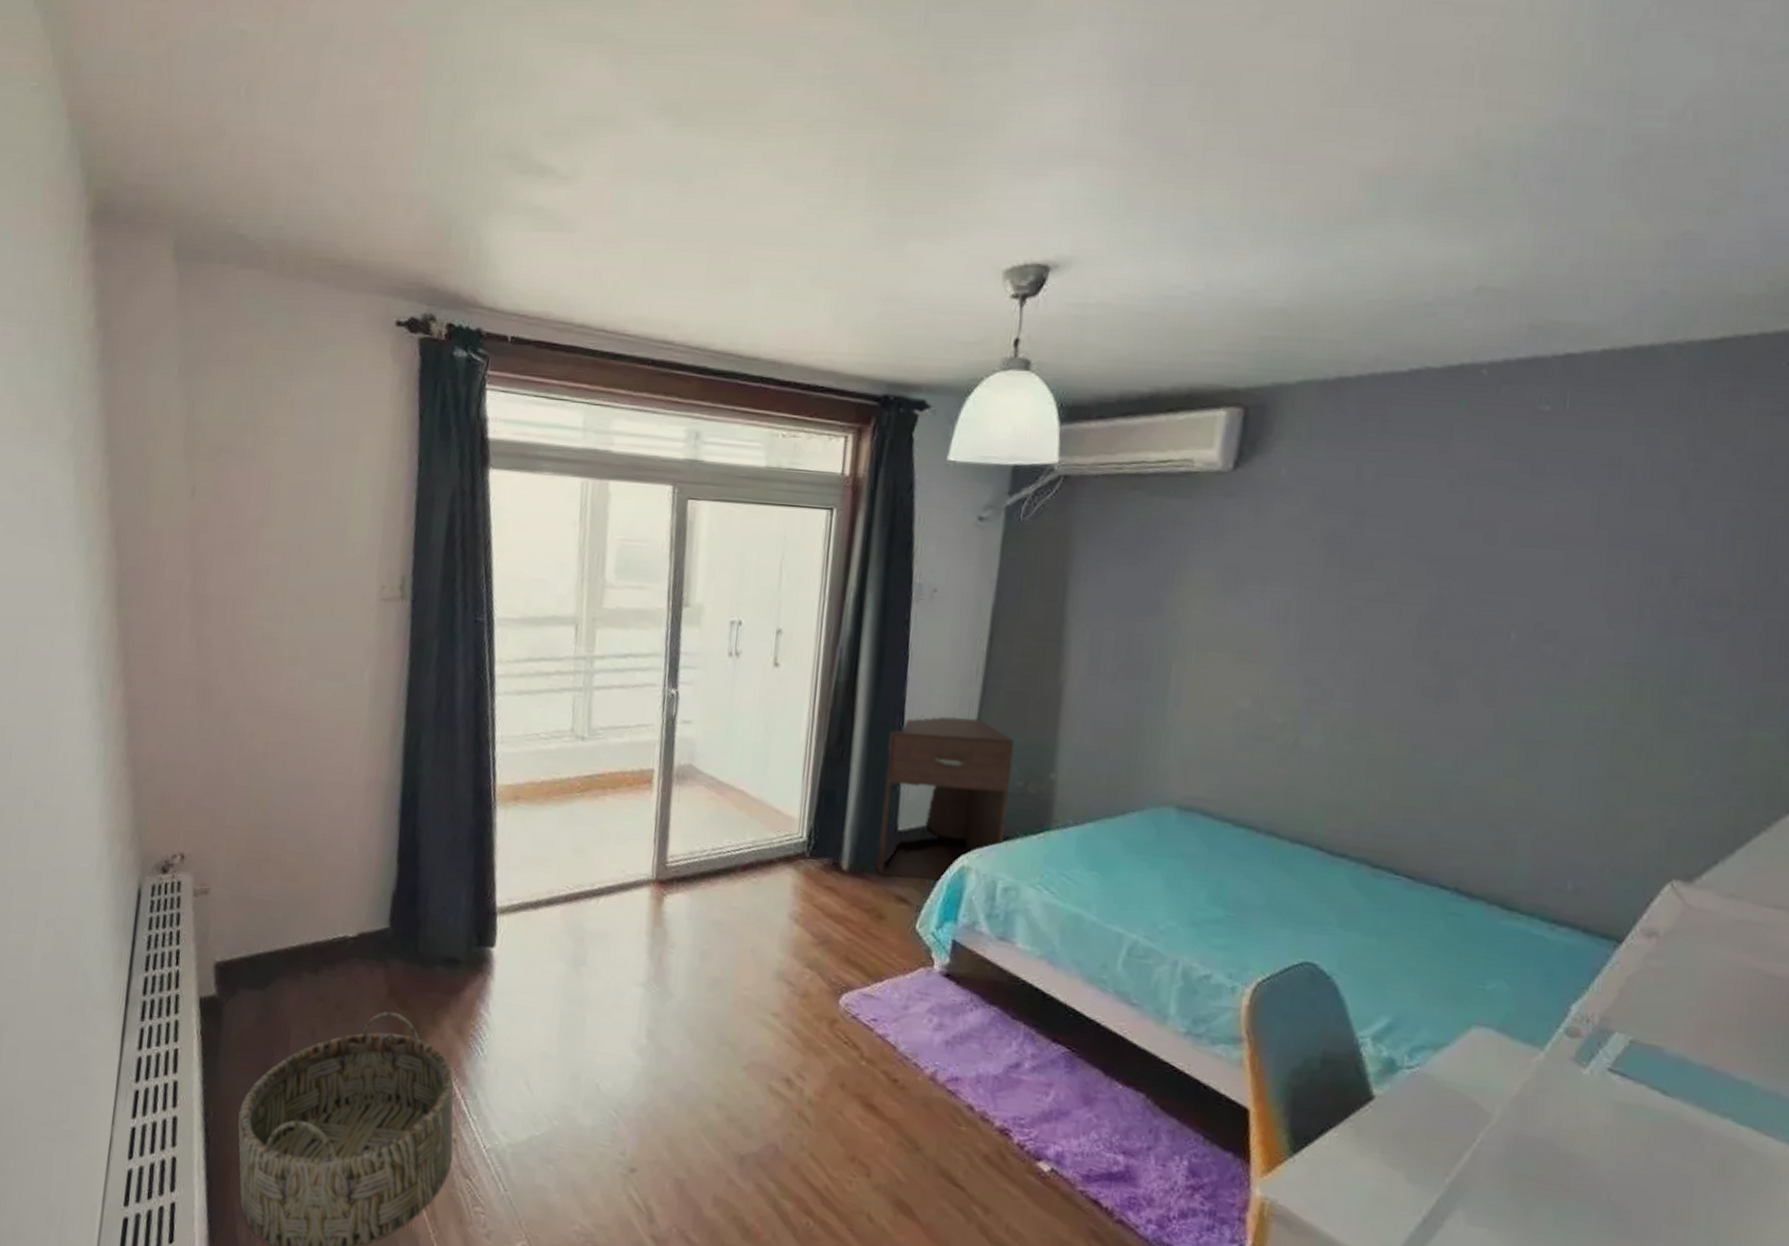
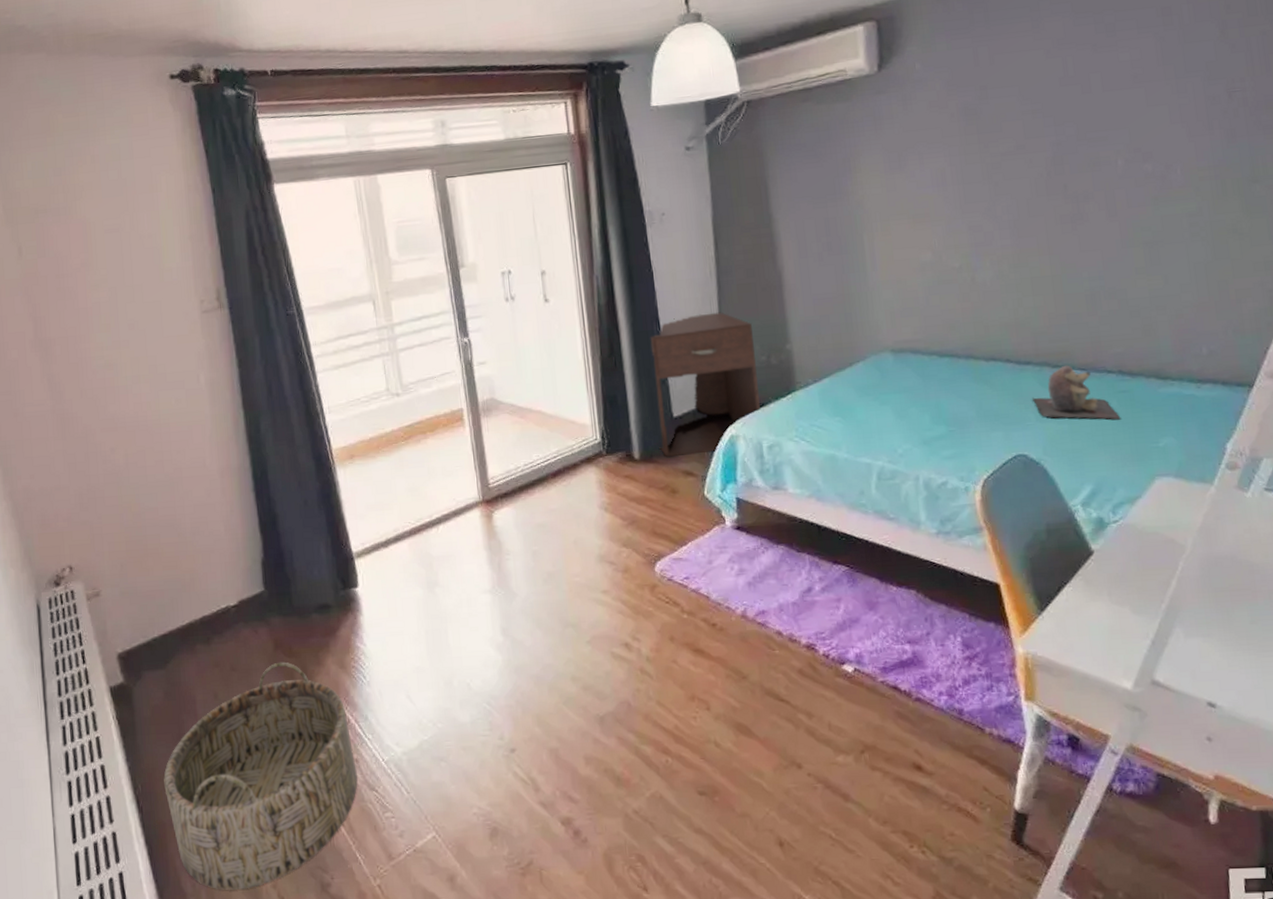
stuffed animal: none [1337,867,1445,947] -> present [1031,365,1121,420]

